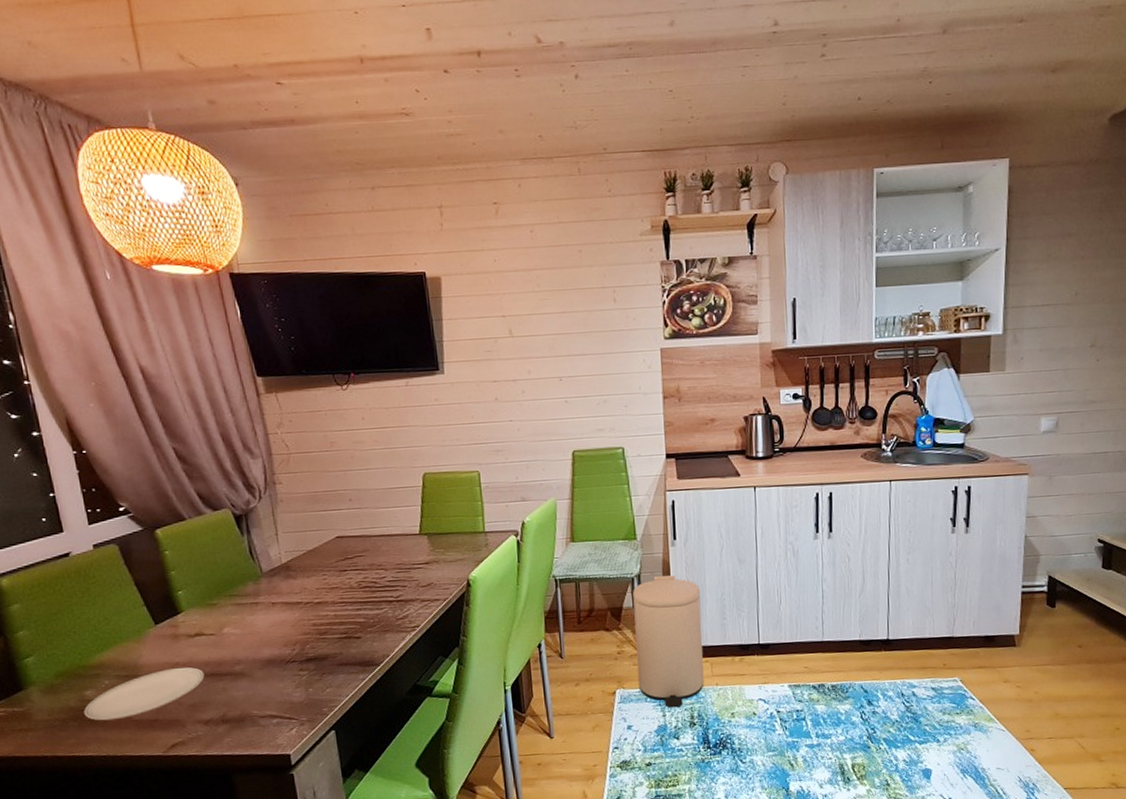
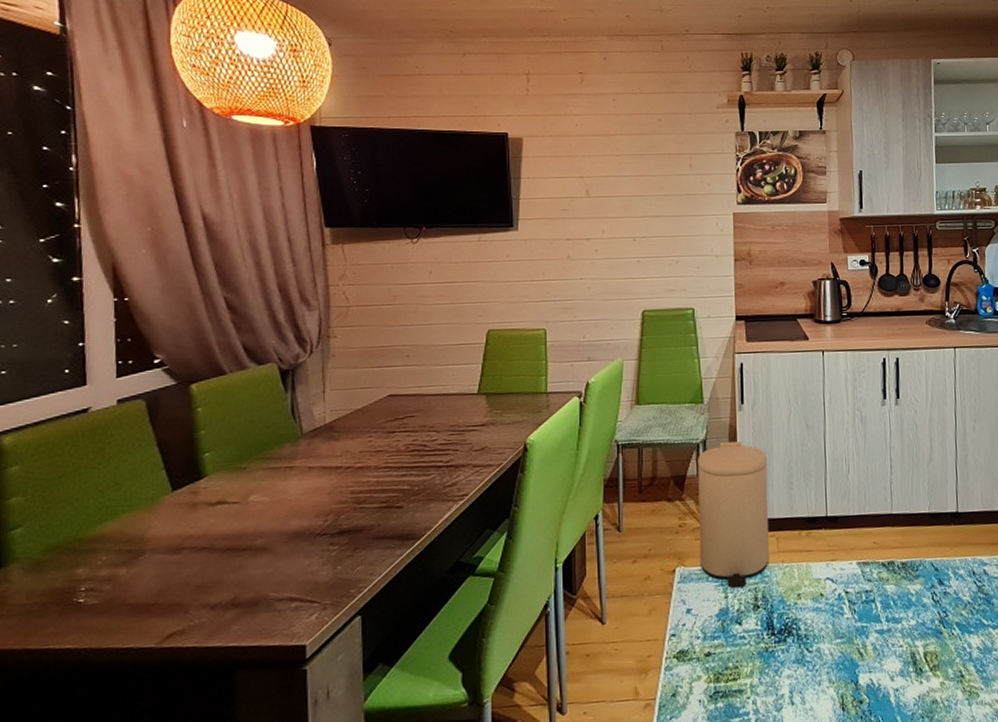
plate: present [84,667,205,721] -> none [70,541,220,606]

